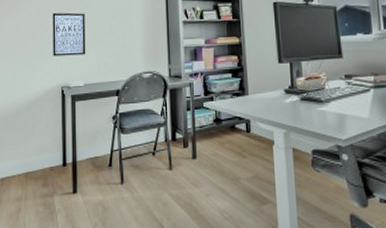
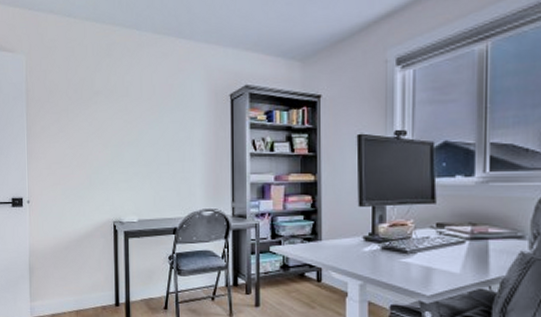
wall art: present [52,12,86,56] -> none [103,138,140,188]

